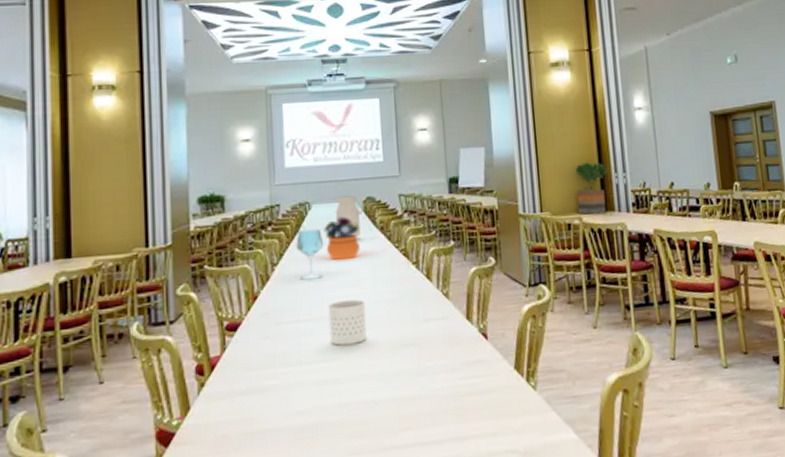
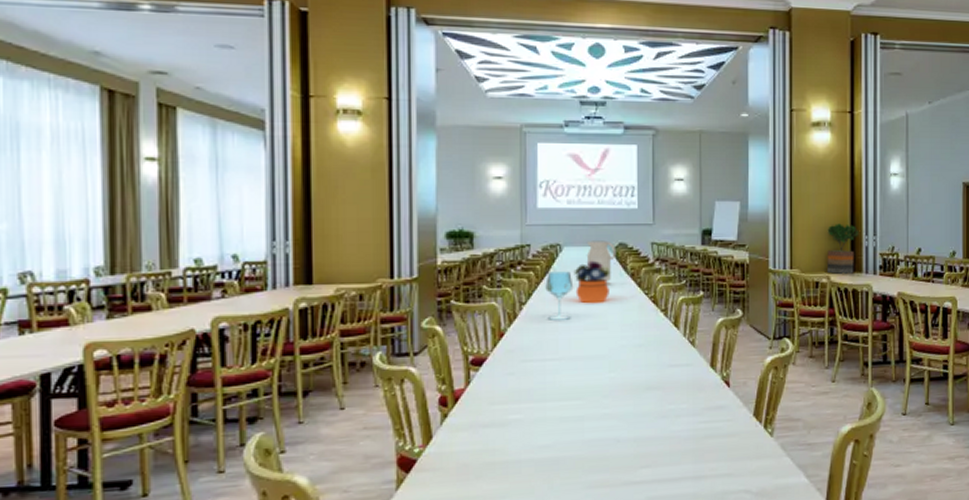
mug: present [328,299,367,346] -> none [574,342,612,385]

